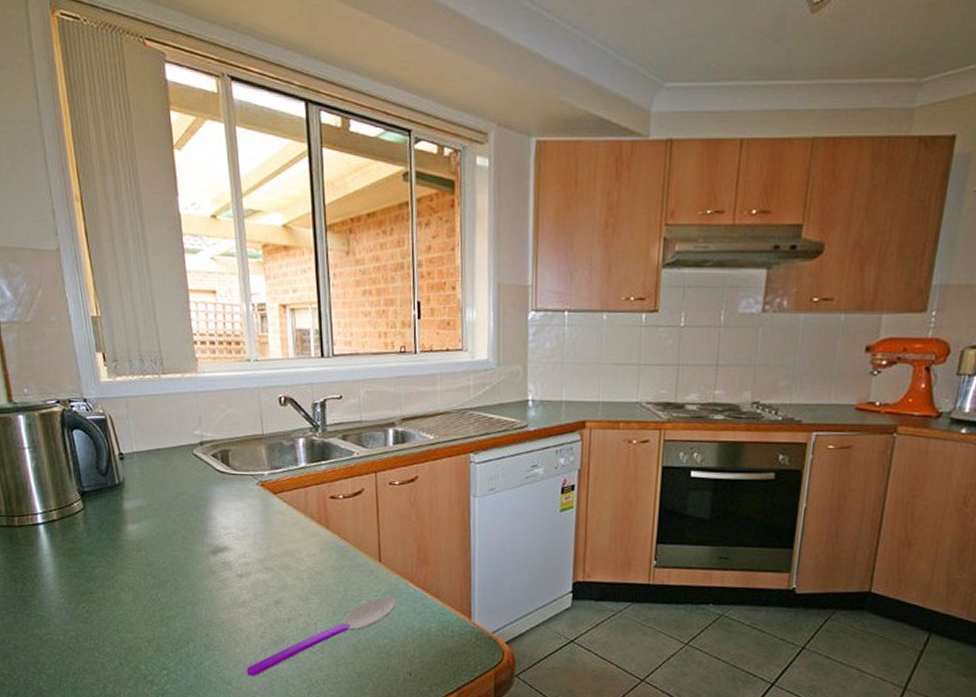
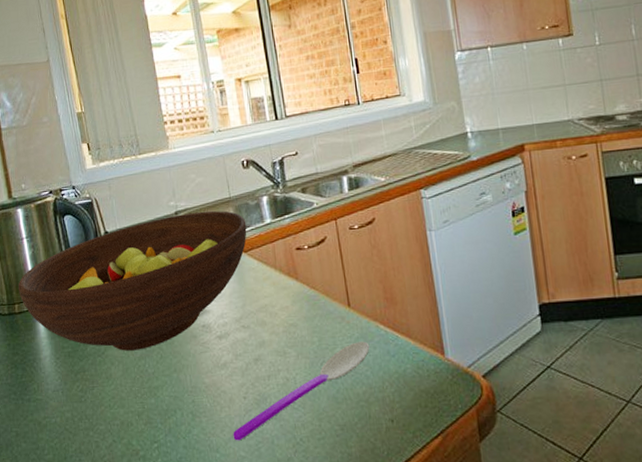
fruit bowl: none [18,445,278,579] -> present [18,210,247,351]

